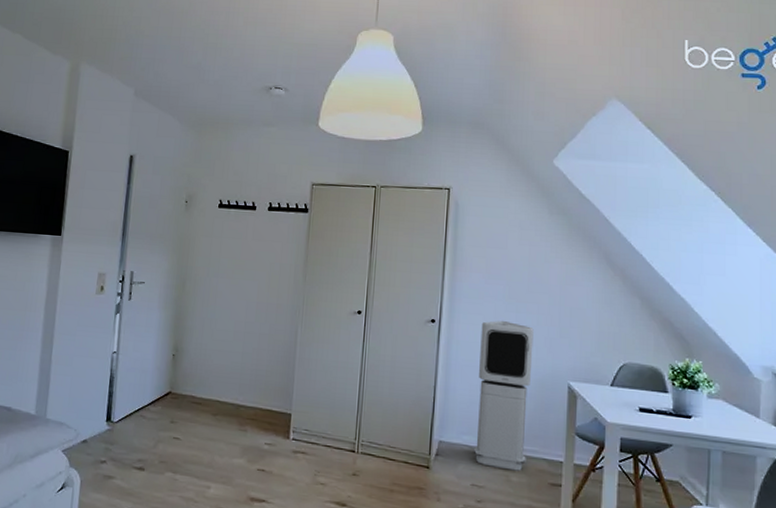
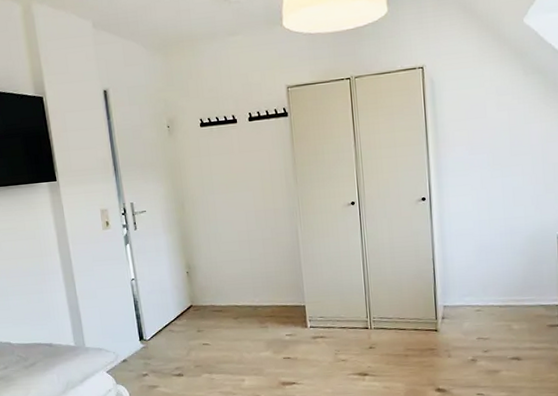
air purifier: present [473,320,534,471] -> none [470,186,525,320]

